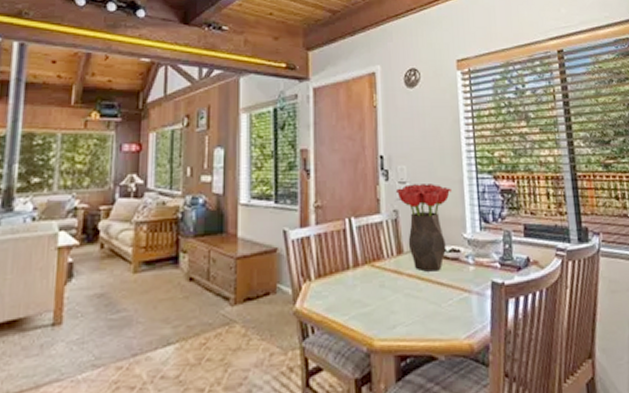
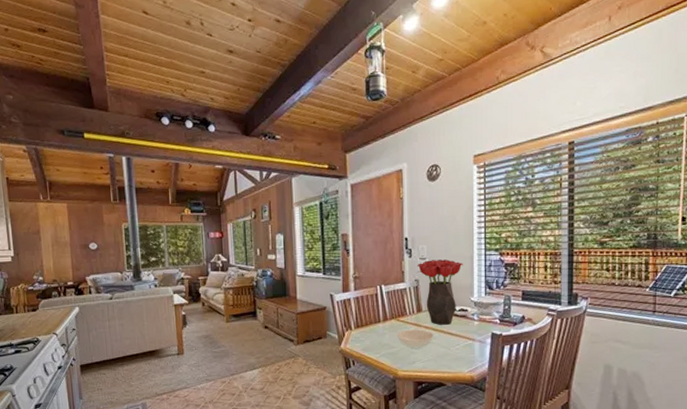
bowl: none [371,278,419,307] -> present [397,329,434,349]

